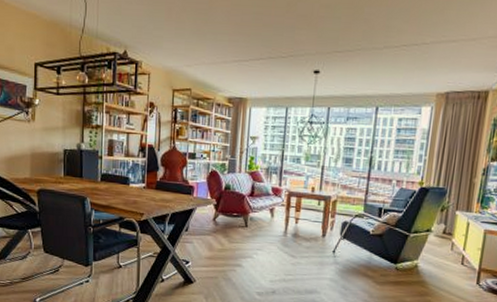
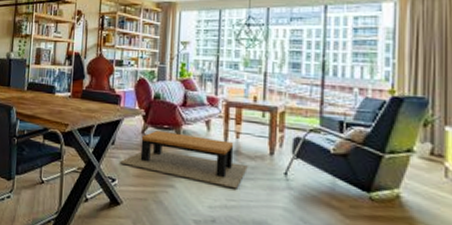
coffee table: none [193,218,304,266] -> present [120,131,248,189]

